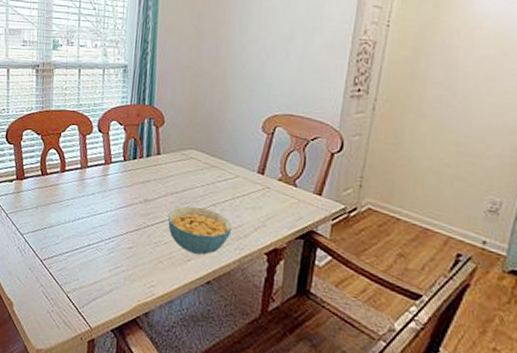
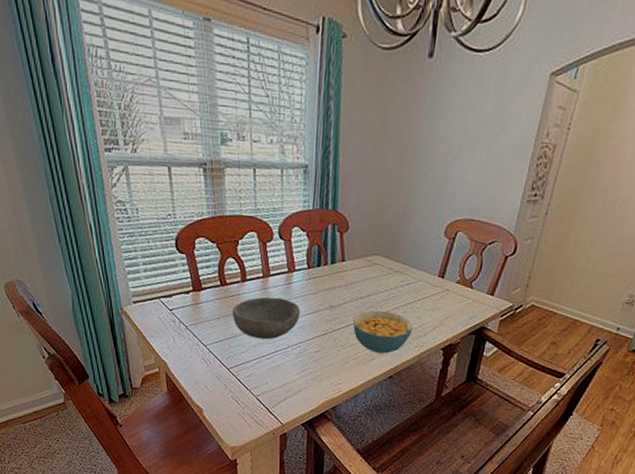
bowl: none [49,187,115,232] -> present [232,296,301,340]

